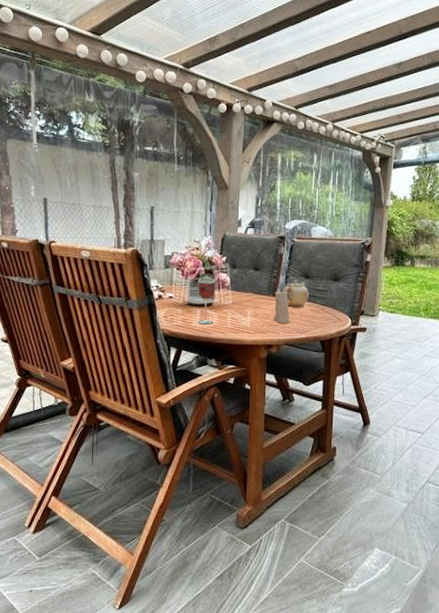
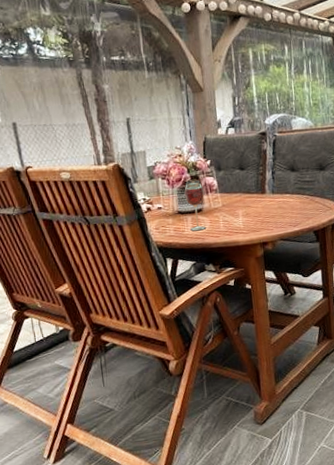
candle: present [273,289,291,324] -> none [263,185,283,221]
teapot: present [282,279,309,307] -> none [270,174,297,202]

